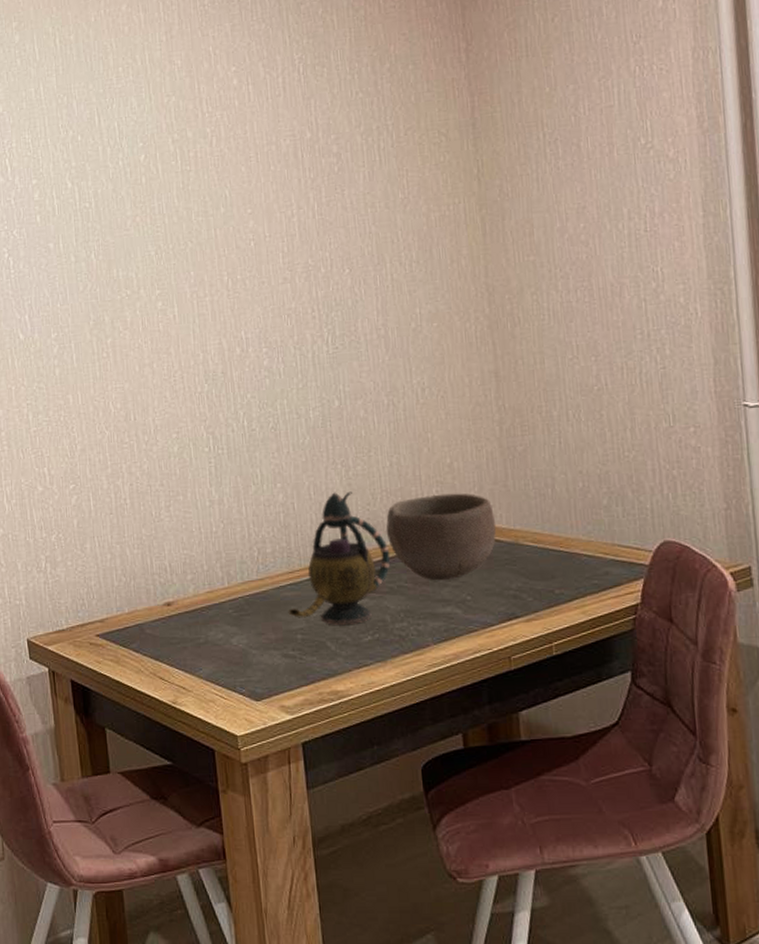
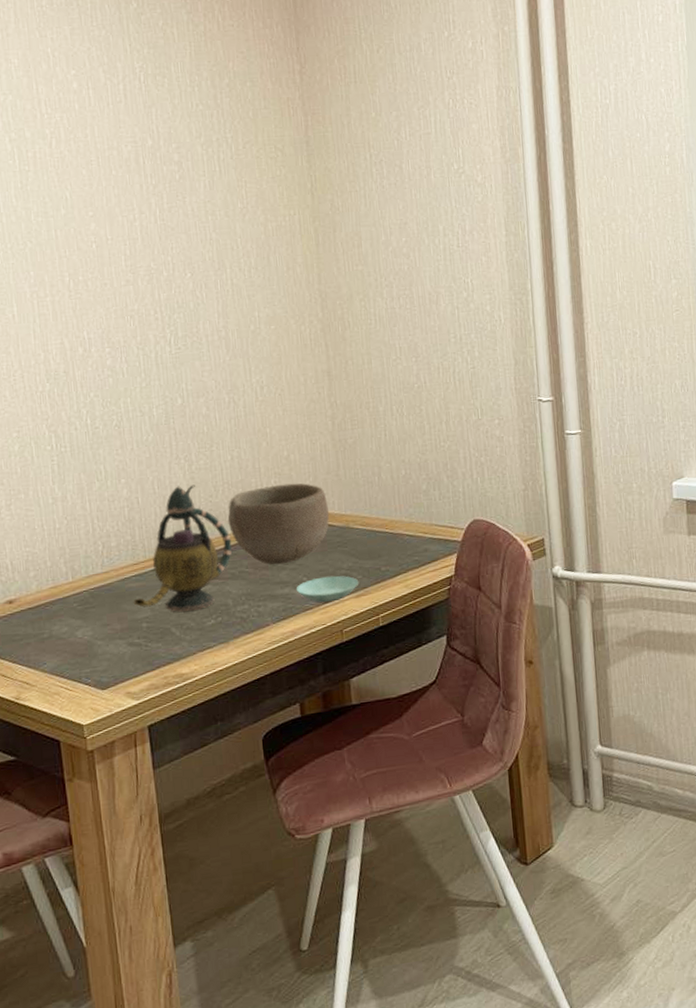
saucer: none [459,596,530,624] -> present [296,575,359,602]

